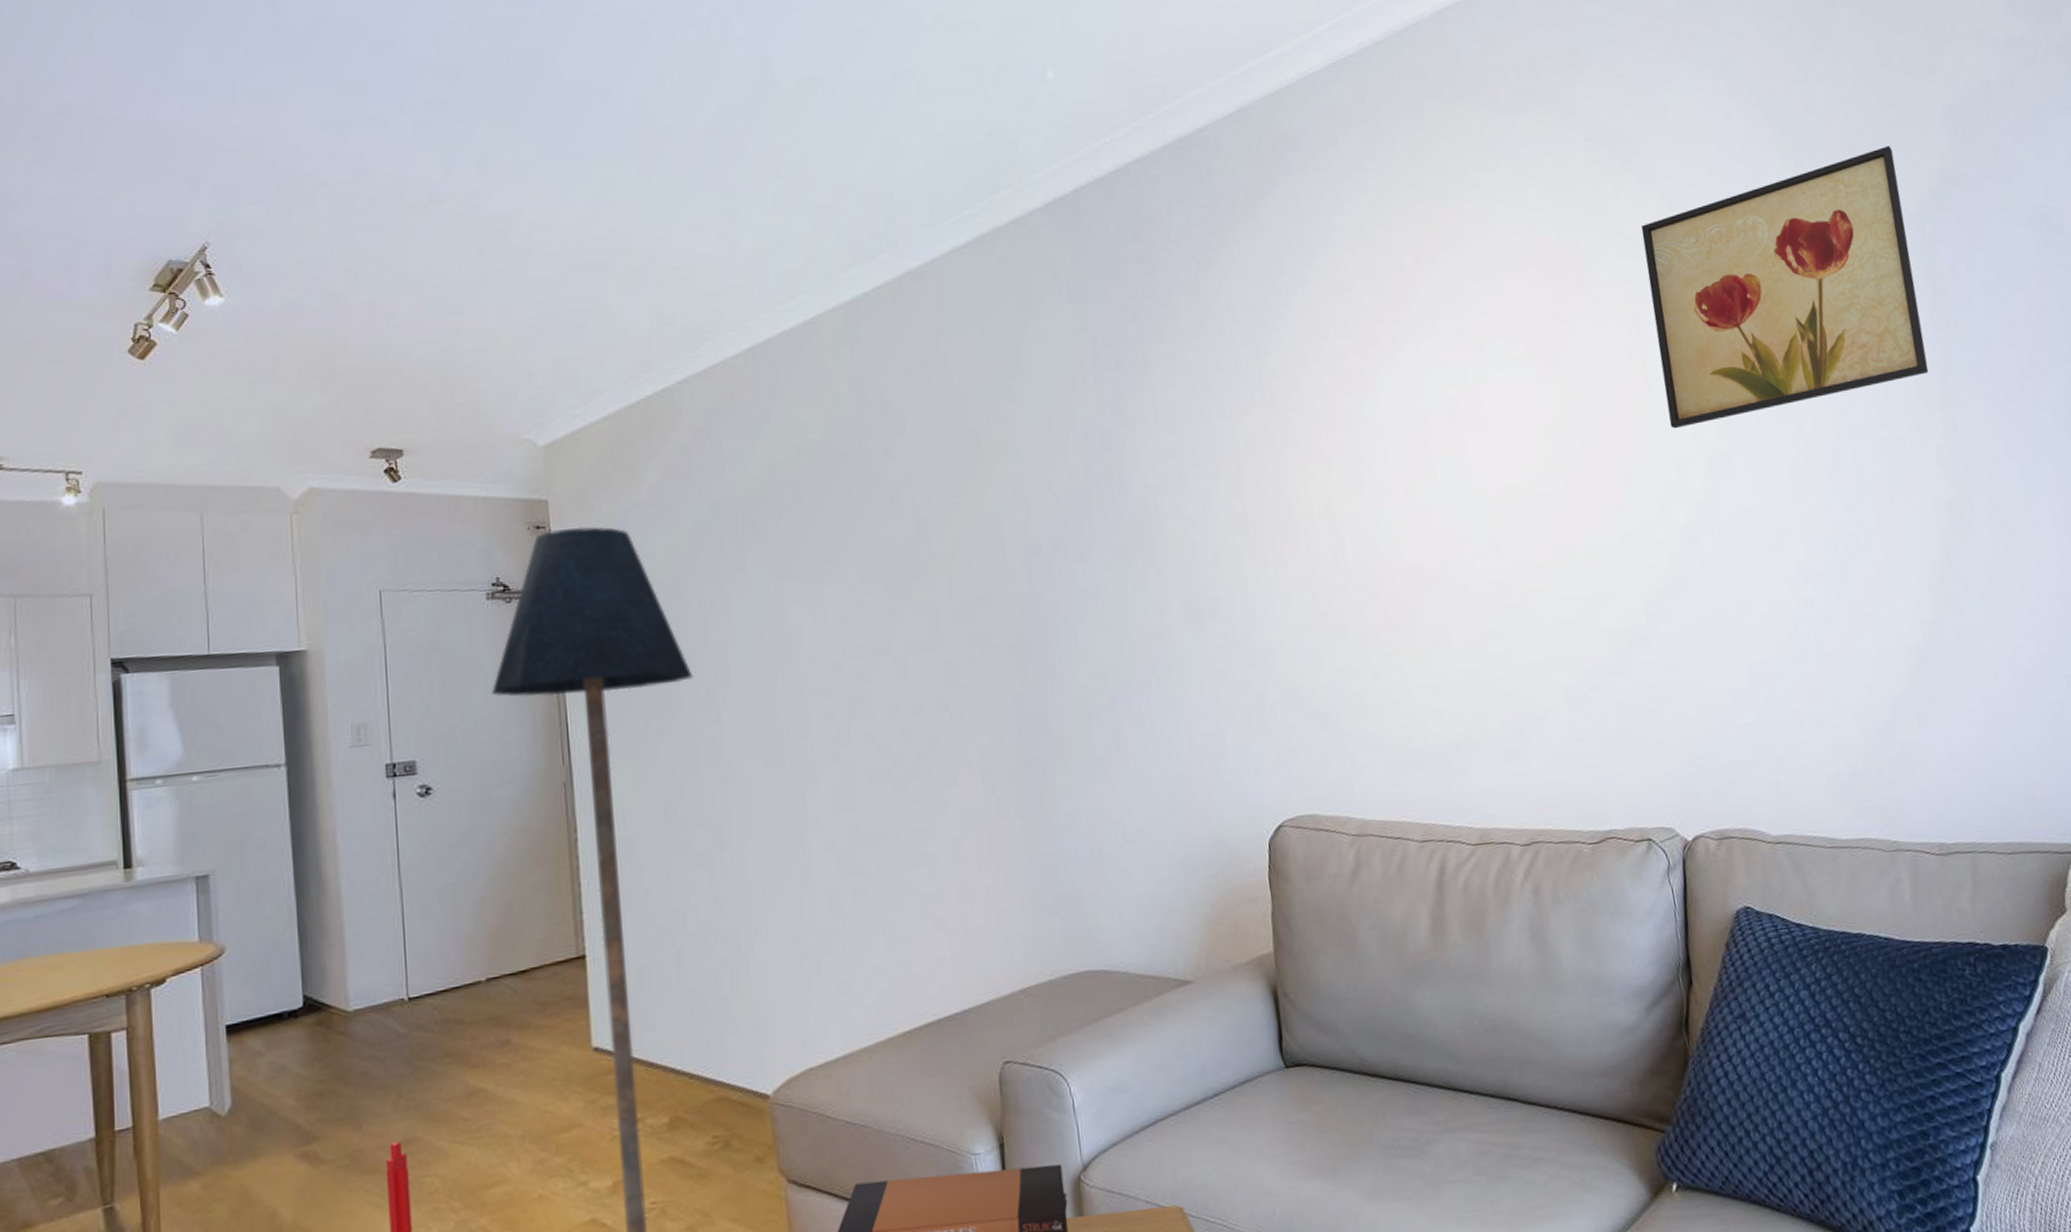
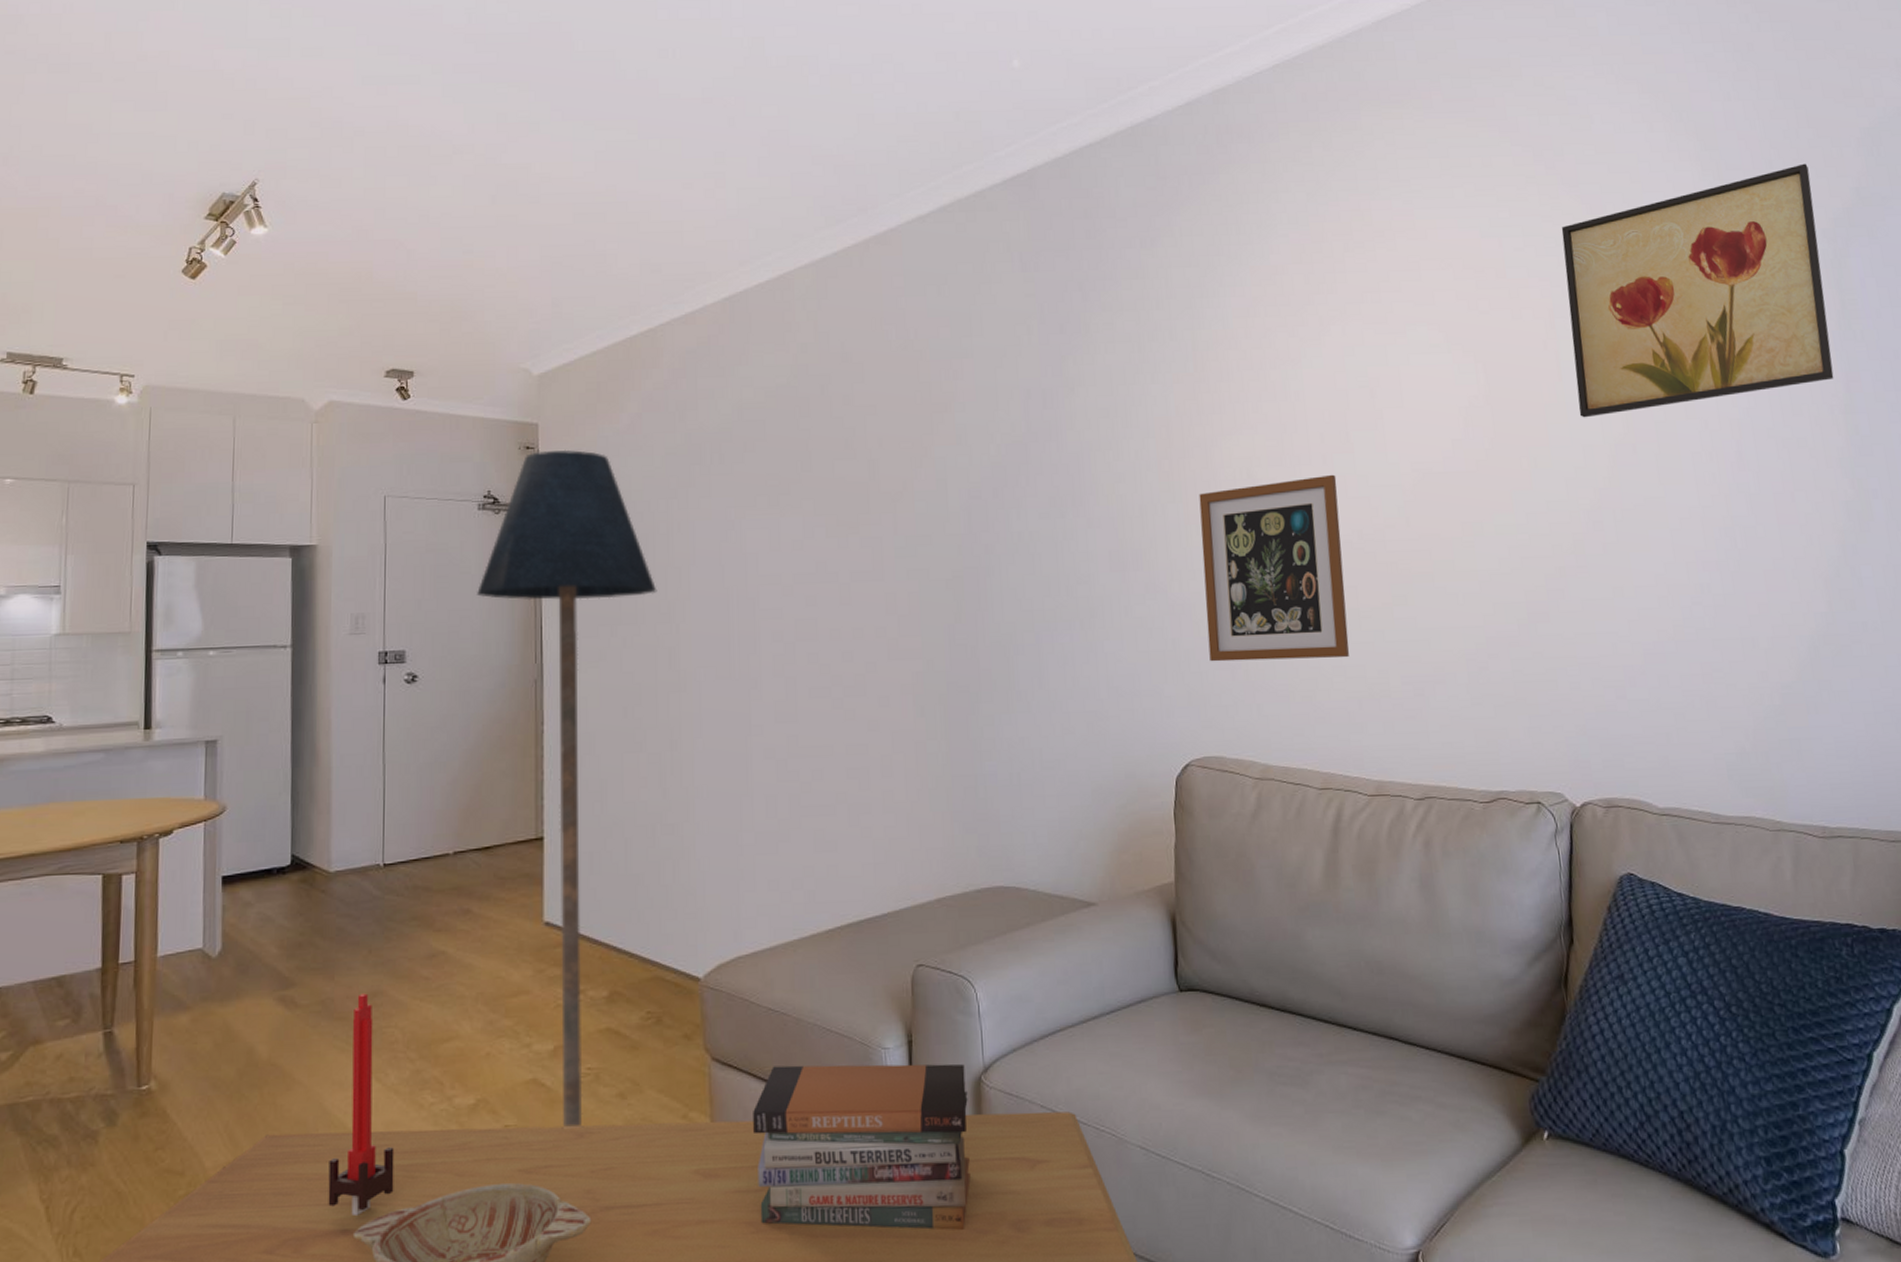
picture frame: none [1275,504,1444,714] -> present [1199,474,1350,662]

